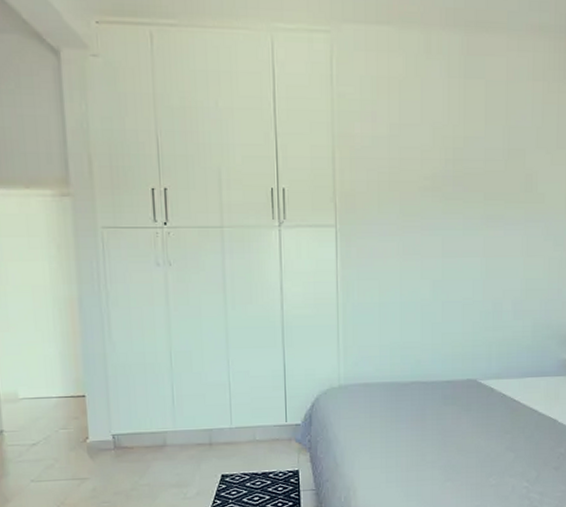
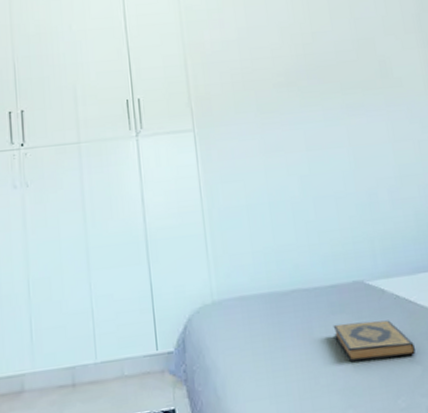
hardback book: none [444,413,511,446] -> present [333,320,416,362]

